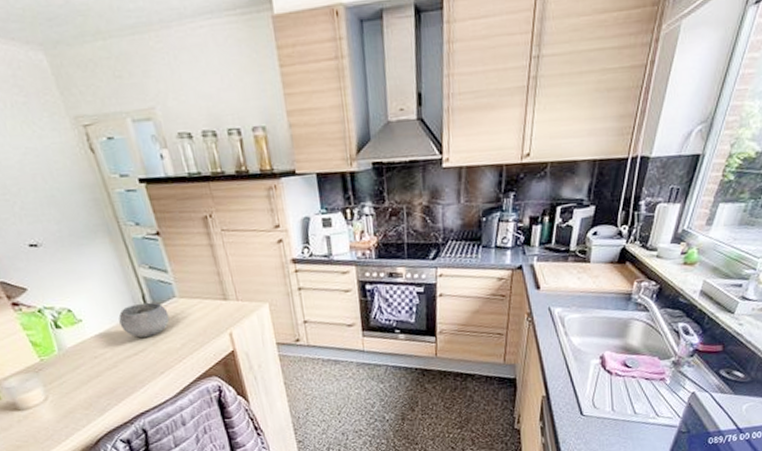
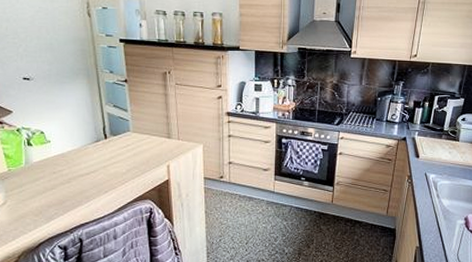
bowl: present [118,302,170,338] -> none [80,133,121,160]

